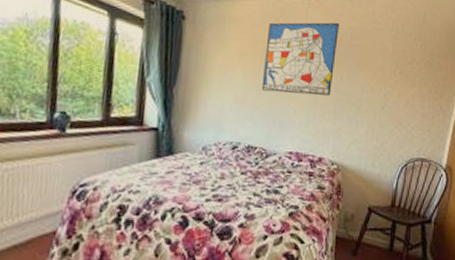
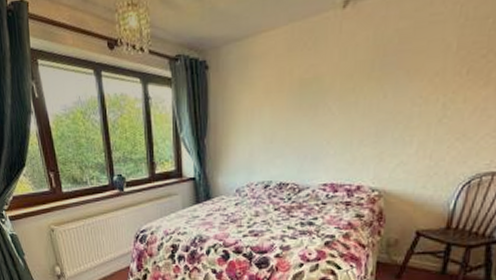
wall art: present [261,22,339,96] -> none [290,28,383,126]

